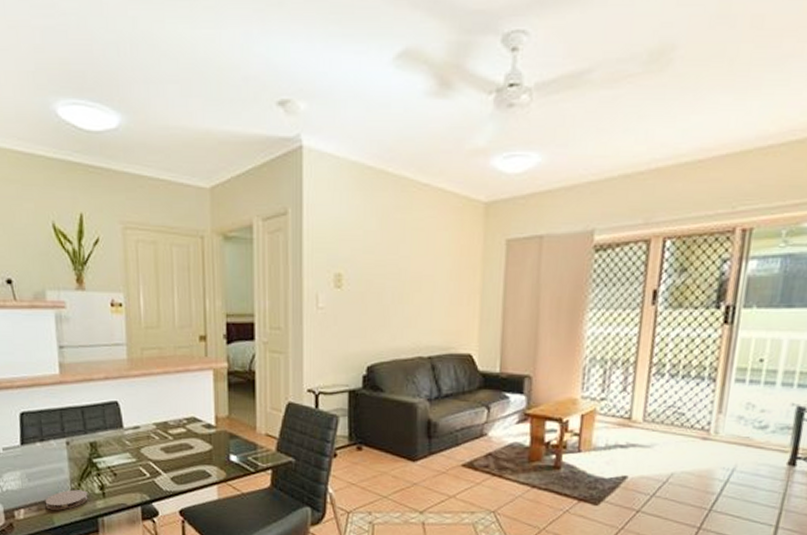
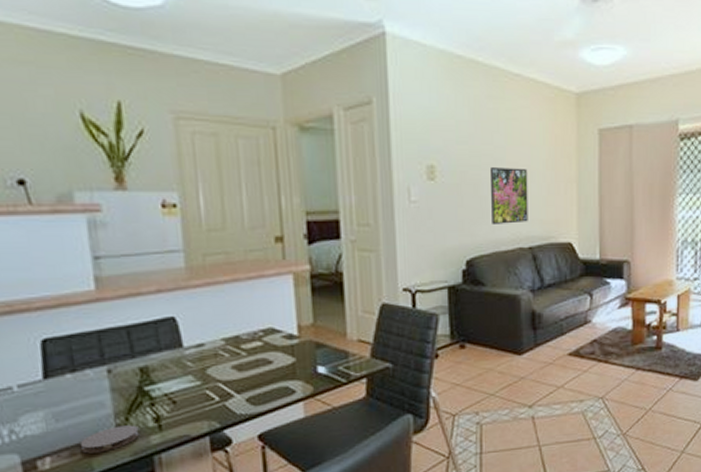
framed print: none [393,277,431,333] -> present [489,168,528,224]

